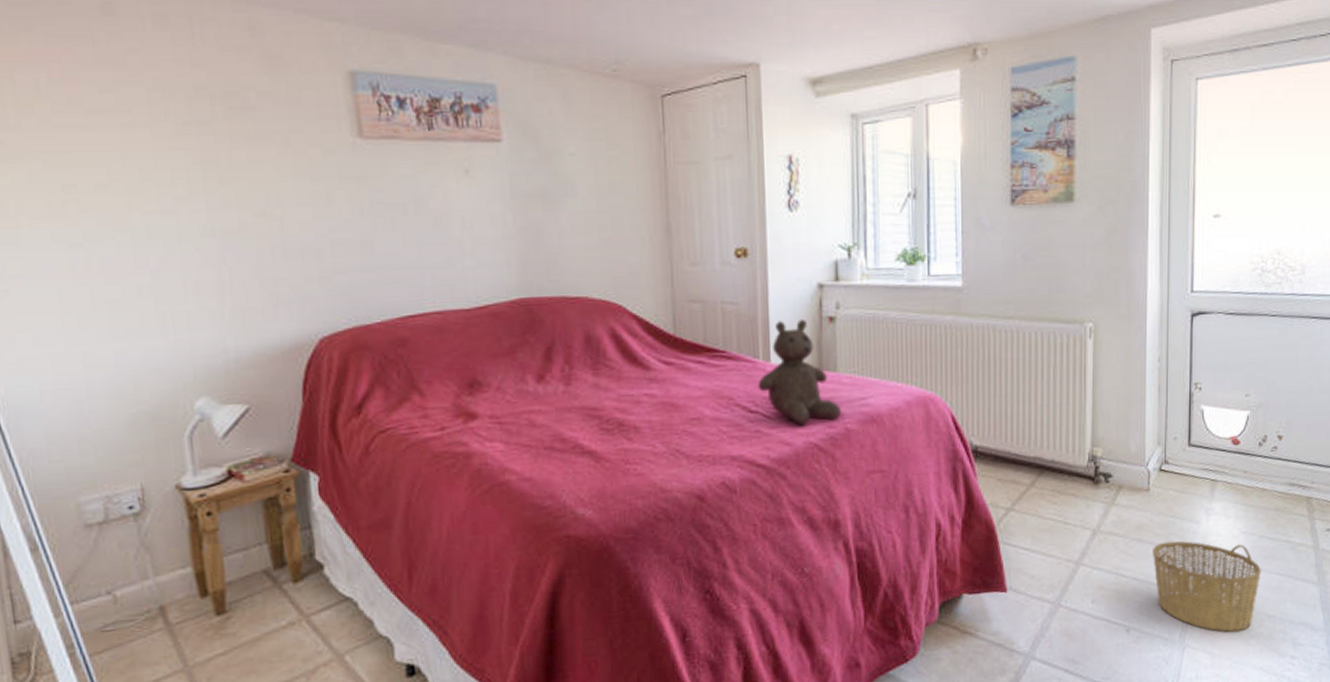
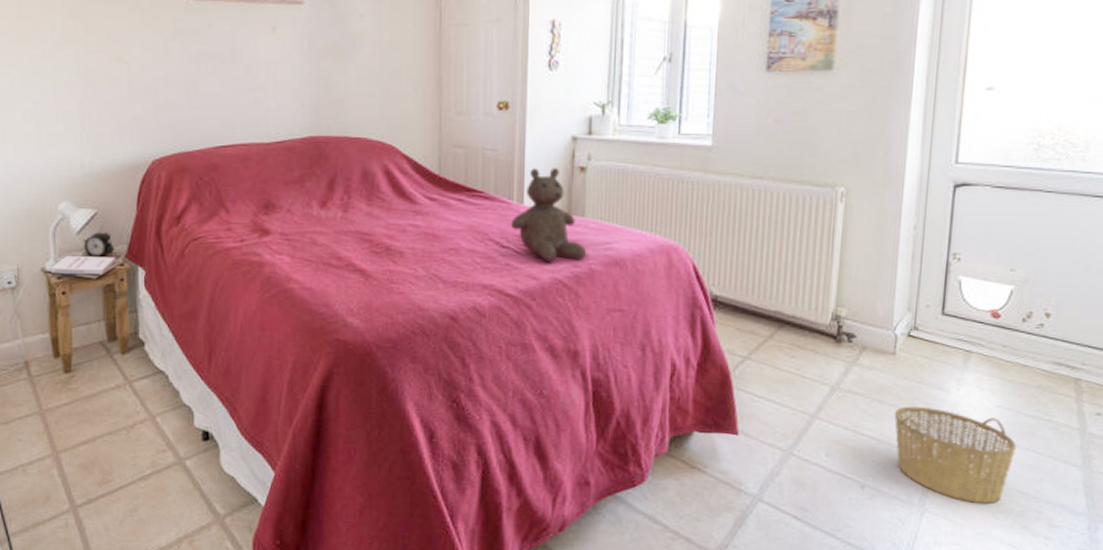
books: none [188,462,282,493] -> present [50,255,118,279]
alarm clock: none [231,432,277,466] -> present [82,232,115,258]

